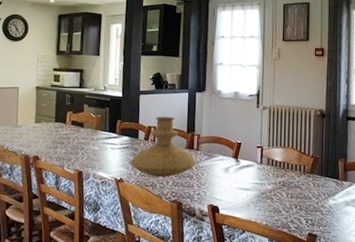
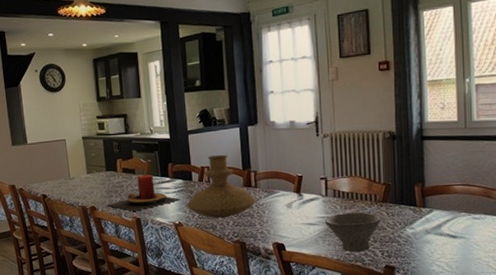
candle: none [50,129,125,164] -> present [107,174,180,211]
bowl: none [257,181,308,219] -> present [324,212,381,252]

